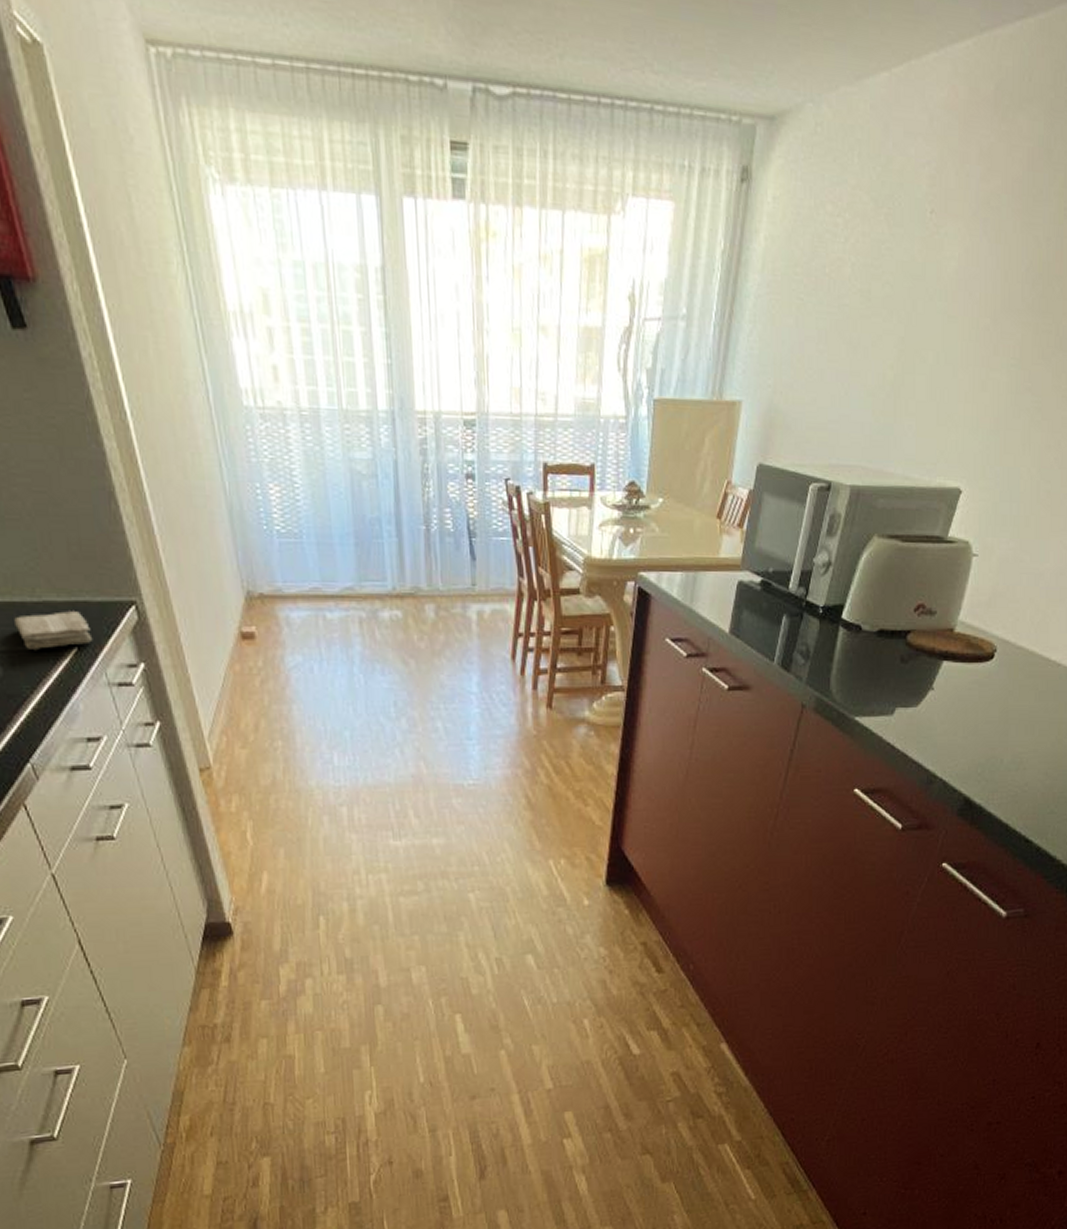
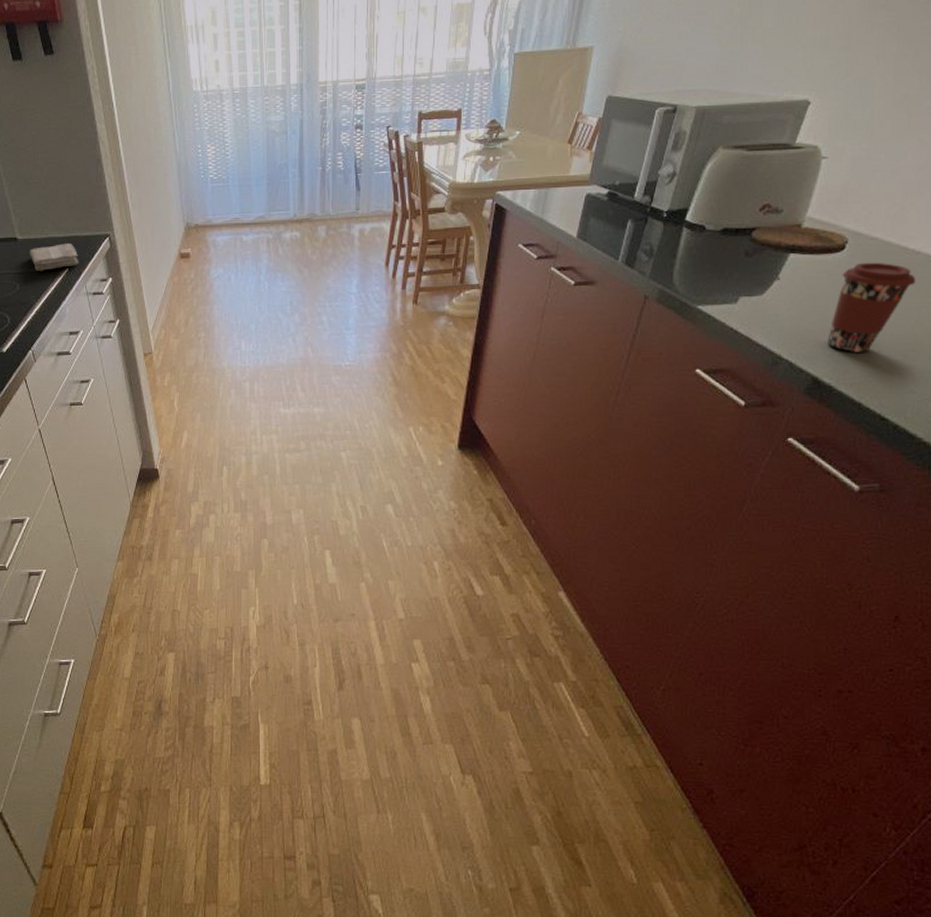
coffee cup: none [977,673,1057,770] -> present [826,262,916,352]

